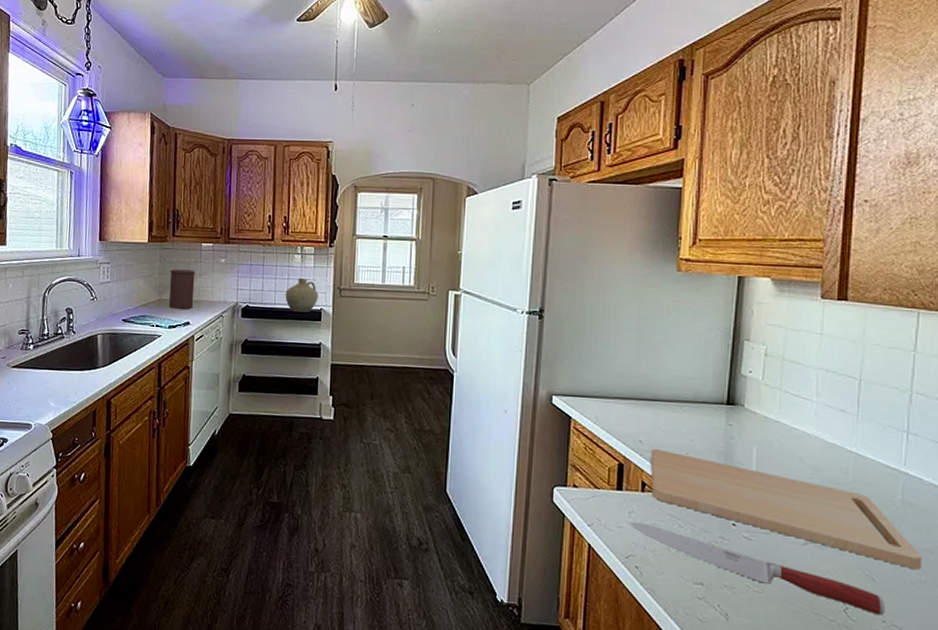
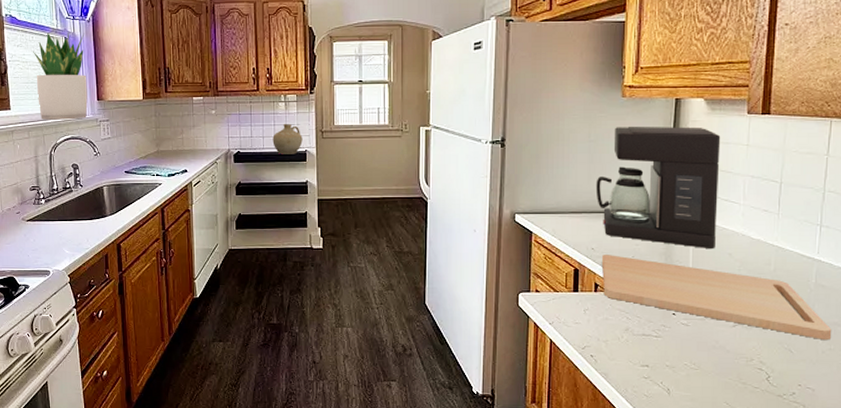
planter: none [35,165,92,260] -> present [33,31,88,120]
canister: present [169,269,196,309] -> none [165,122,189,158]
kitchen knife: present [628,521,886,616] -> none [583,318,801,381]
coffee maker: none [645,304,790,452] -> present [595,126,721,250]

